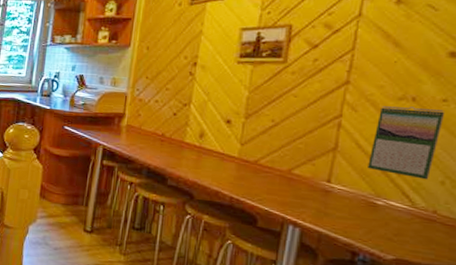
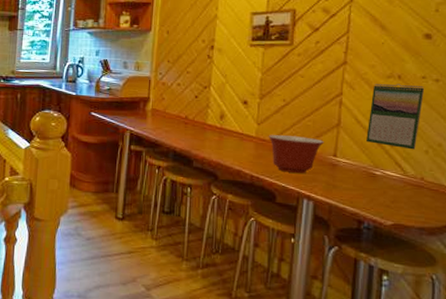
mixing bowl: none [252,156,317,198] -> present [268,135,324,173]

